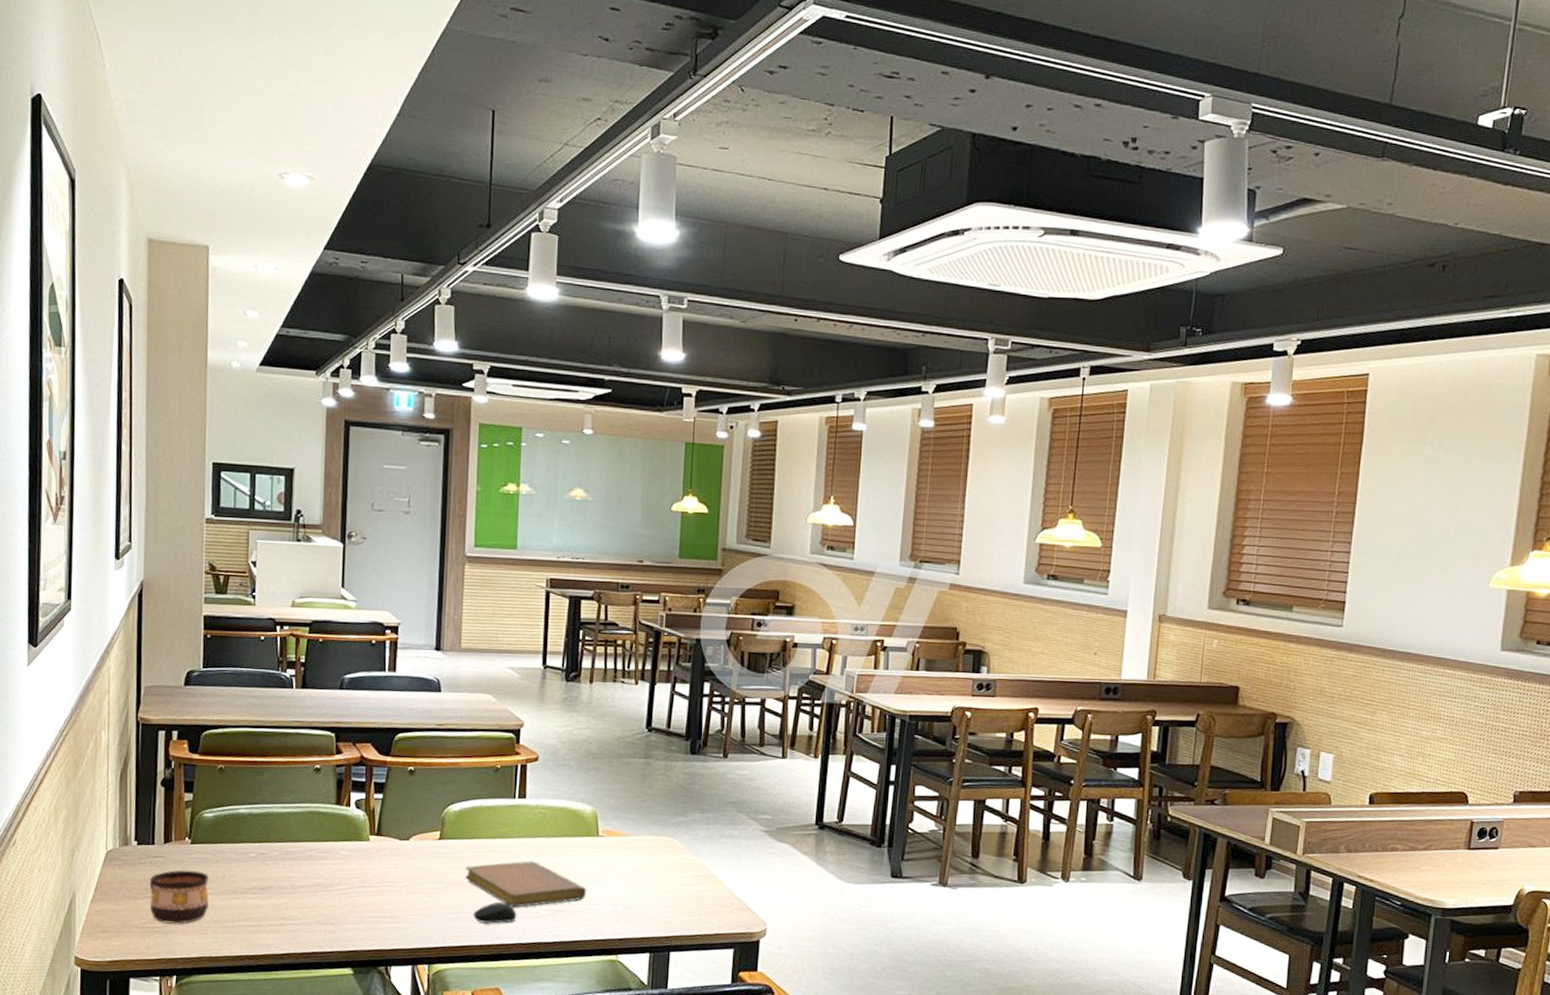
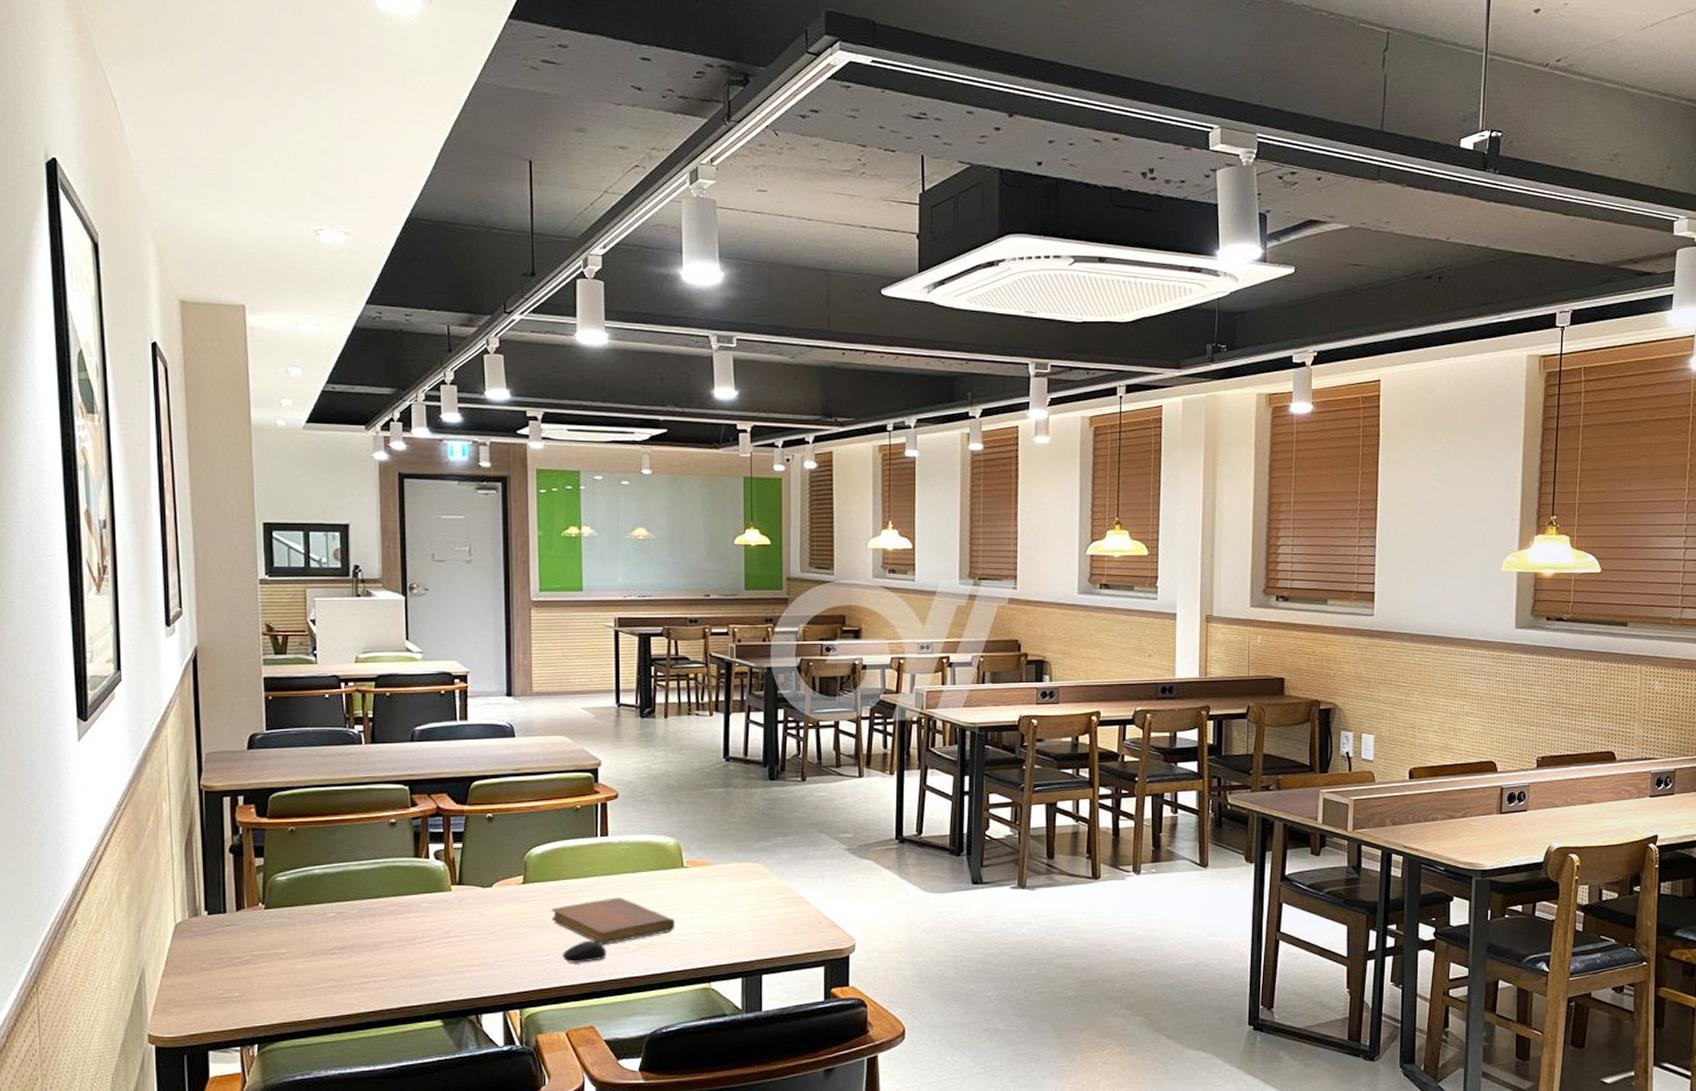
cup: present [149,870,209,924] -> none [223,936,287,992]

